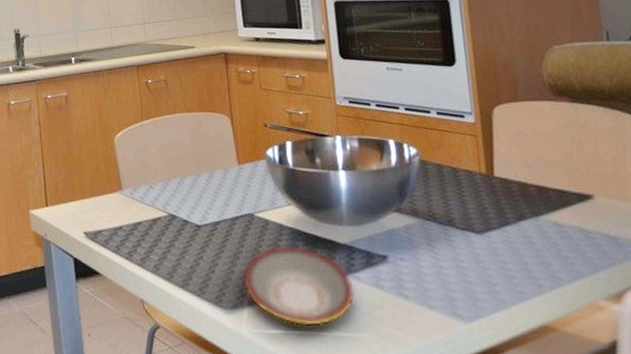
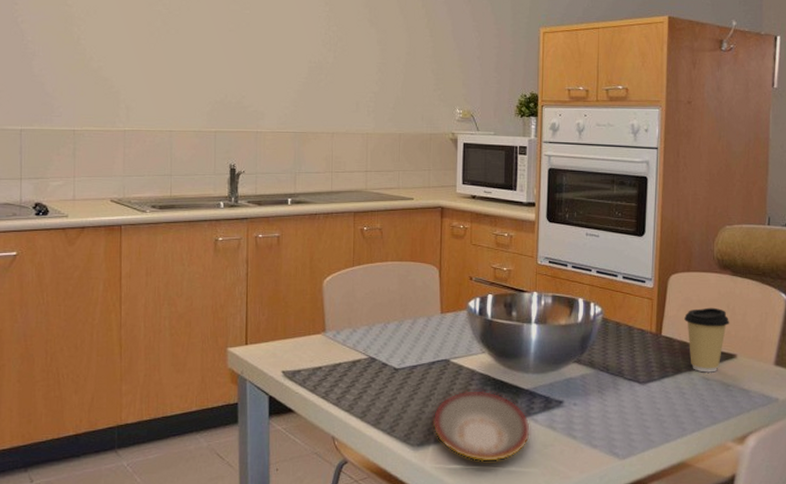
coffee cup: none [519,141,578,218] -> present [684,307,730,373]

